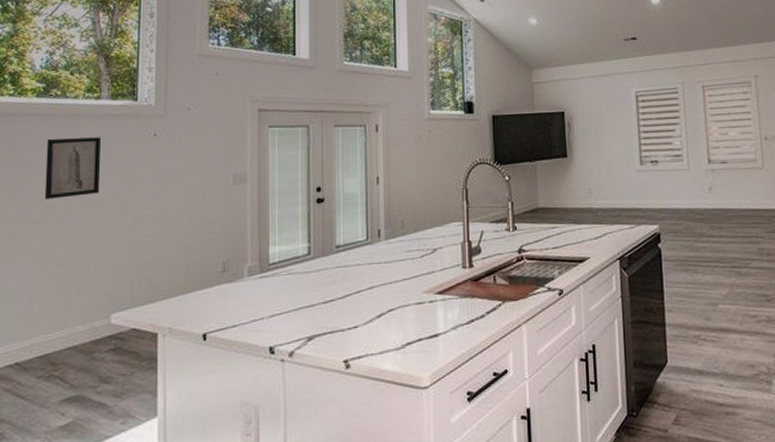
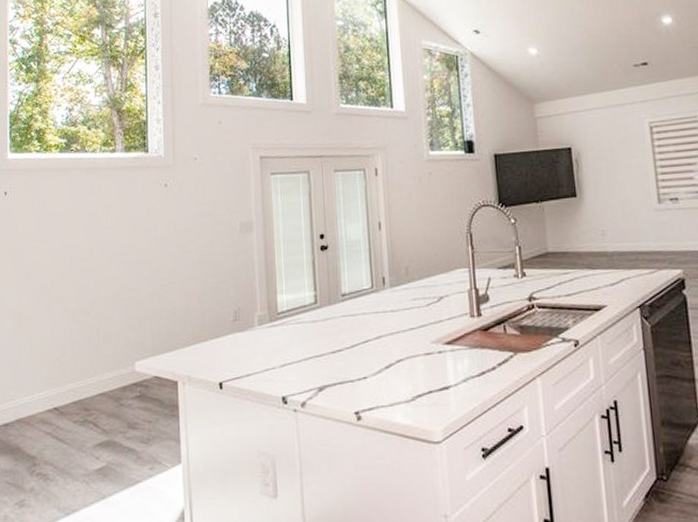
wall art: present [44,137,101,199] -> none [71,189,119,251]

